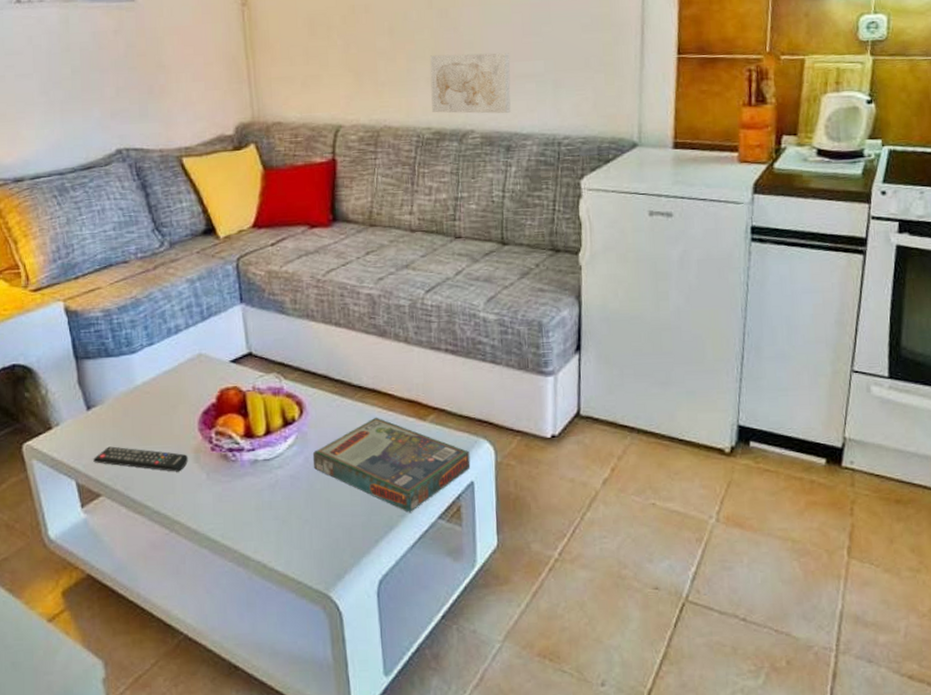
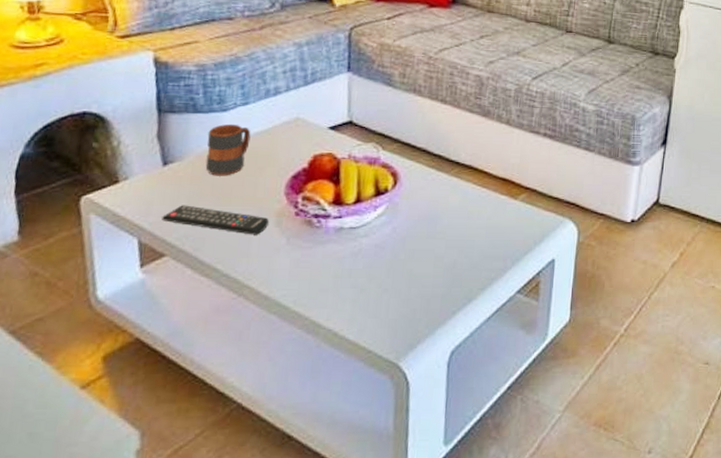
mug: none [121,364,160,417] -> present [205,123,251,176]
board game: present [312,417,471,512] -> none [400,192,555,286]

